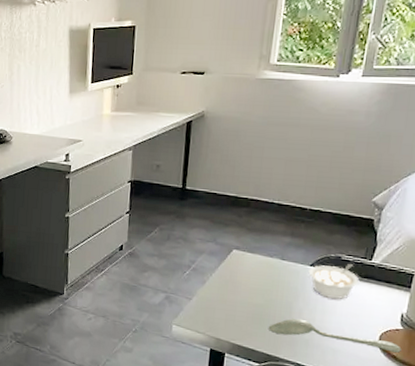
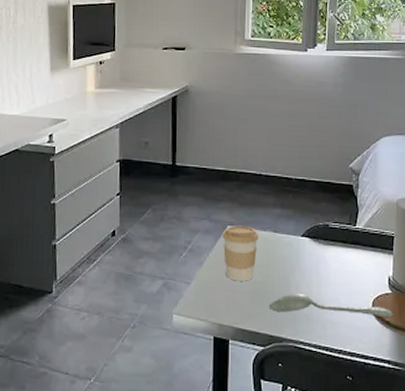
coffee cup: none [227,250,265,303] -> present [222,226,258,281]
legume: present [308,264,360,299] -> none [301,231,348,268]

